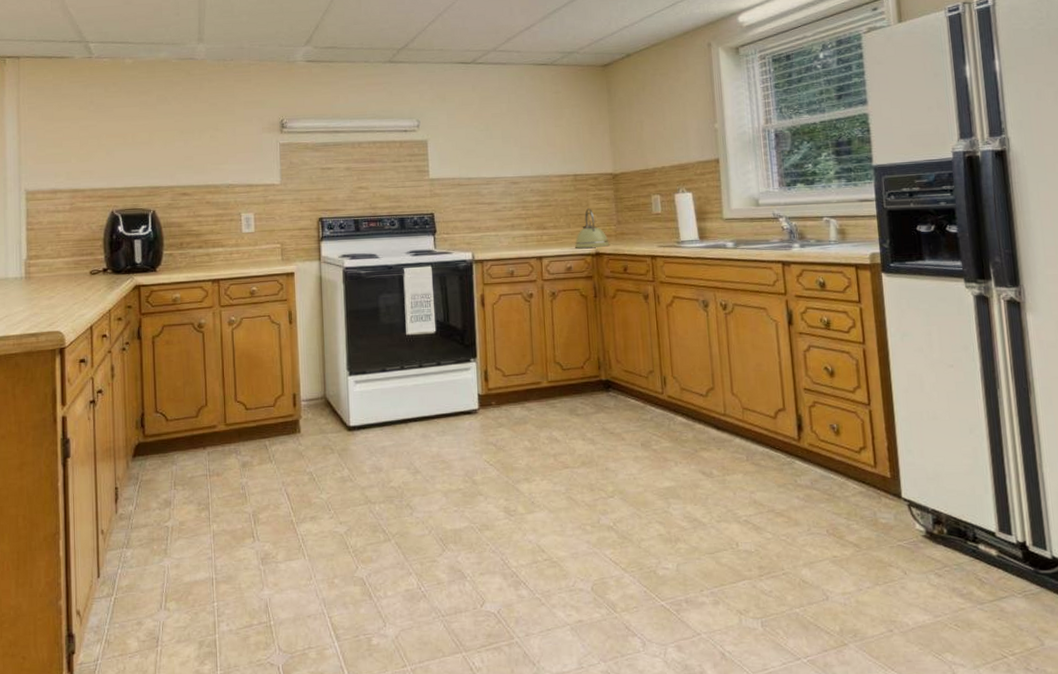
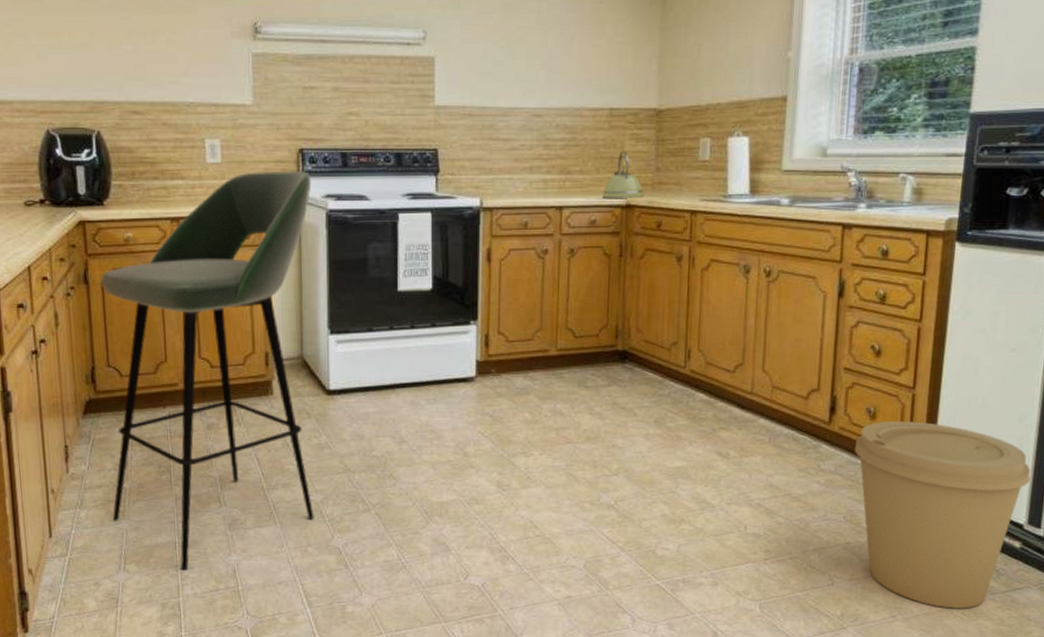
bar stool: none [153,236,340,606] -> present [102,170,314,570]
coffee cup: none [825,435,992,621] -> present [854,421,1031,609]

